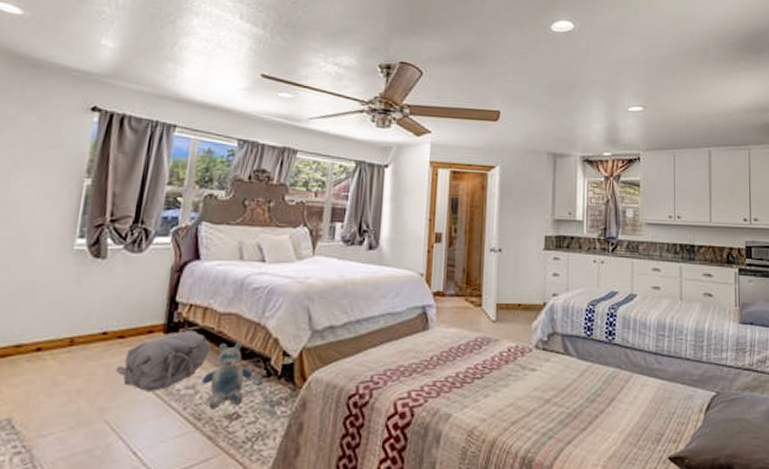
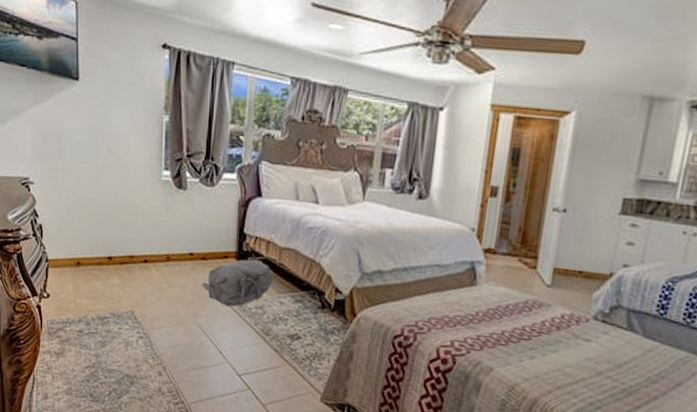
polar bear: present [202,341,253,409] -> none [268,273,310,329]

